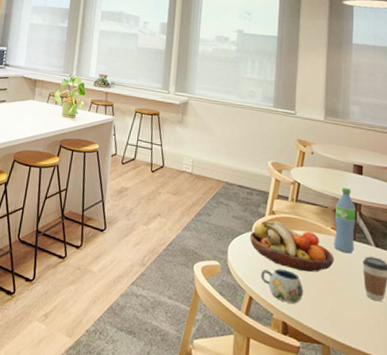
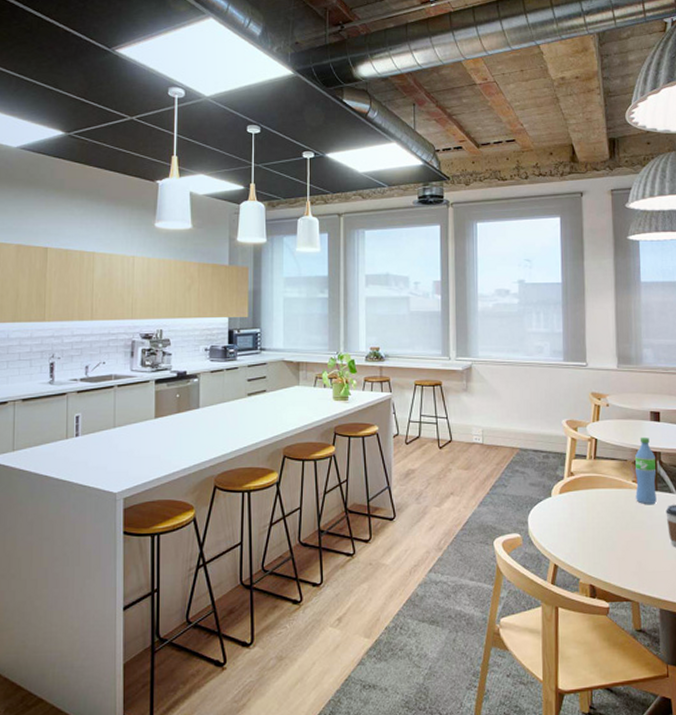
fruit bowl: present [249,220,334,273] -> none [549,481,638,531]
mug: present [260,268,304,304] -> none [564,531,609,565]

